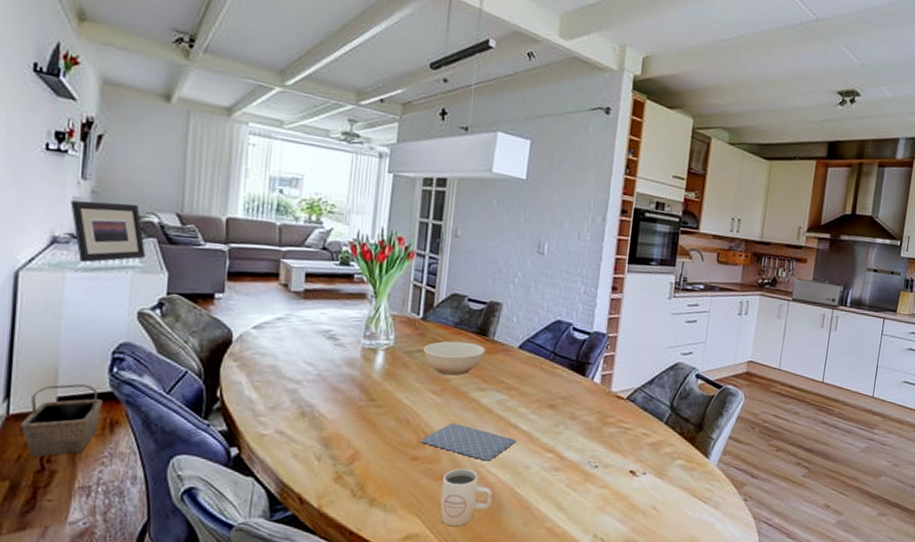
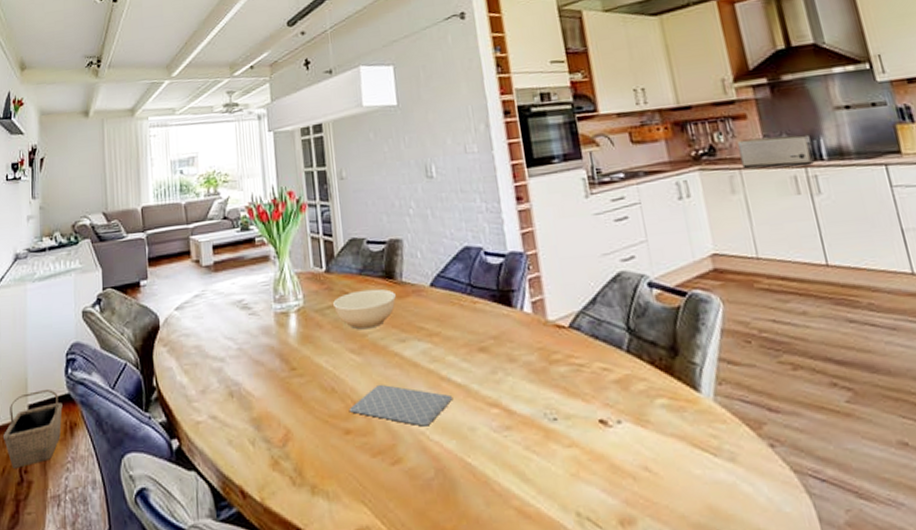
picture frame: present [70,200,146,262] -> none [26,211,83,272]
mug: present [439,468,492,527] -> none [381,438,442,514]

